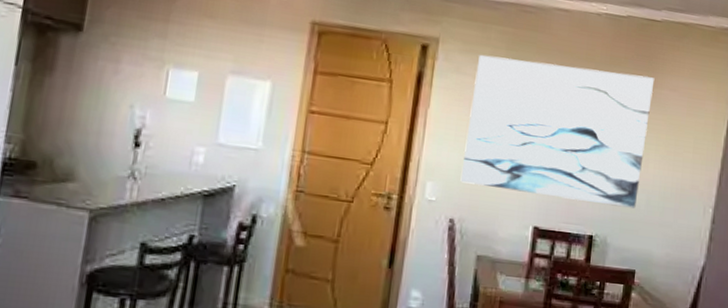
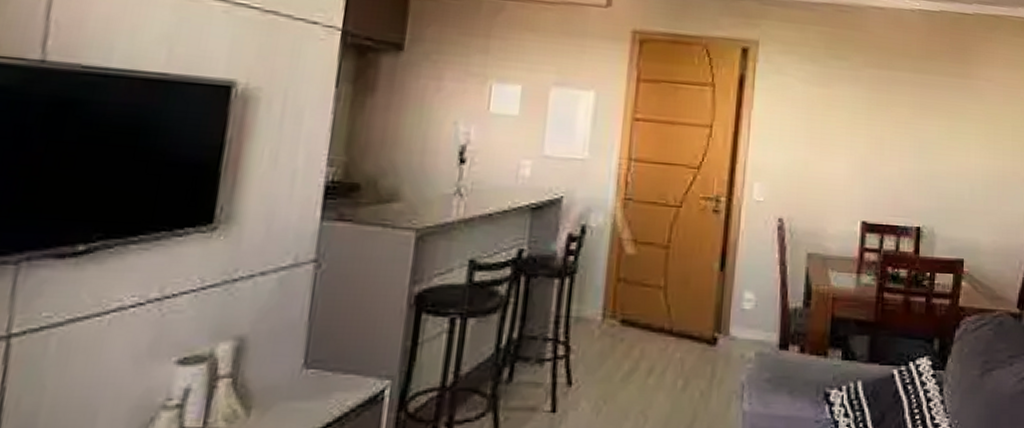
wall art: present [460,54,655,209] -> none [787,54,970,198]

